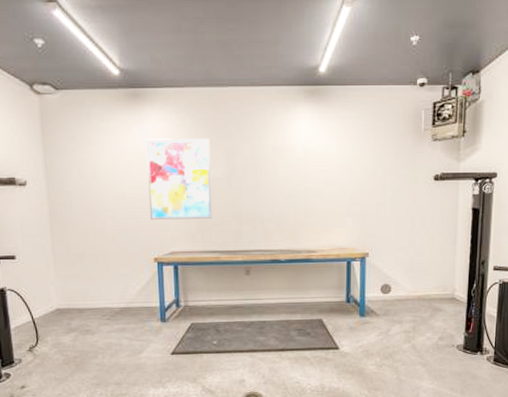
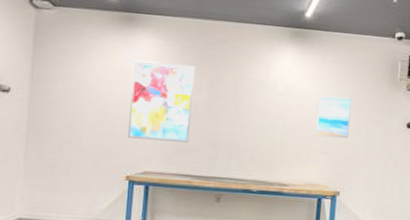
wall art: none [339,155,375,199] -> present [315,95,352,139]

